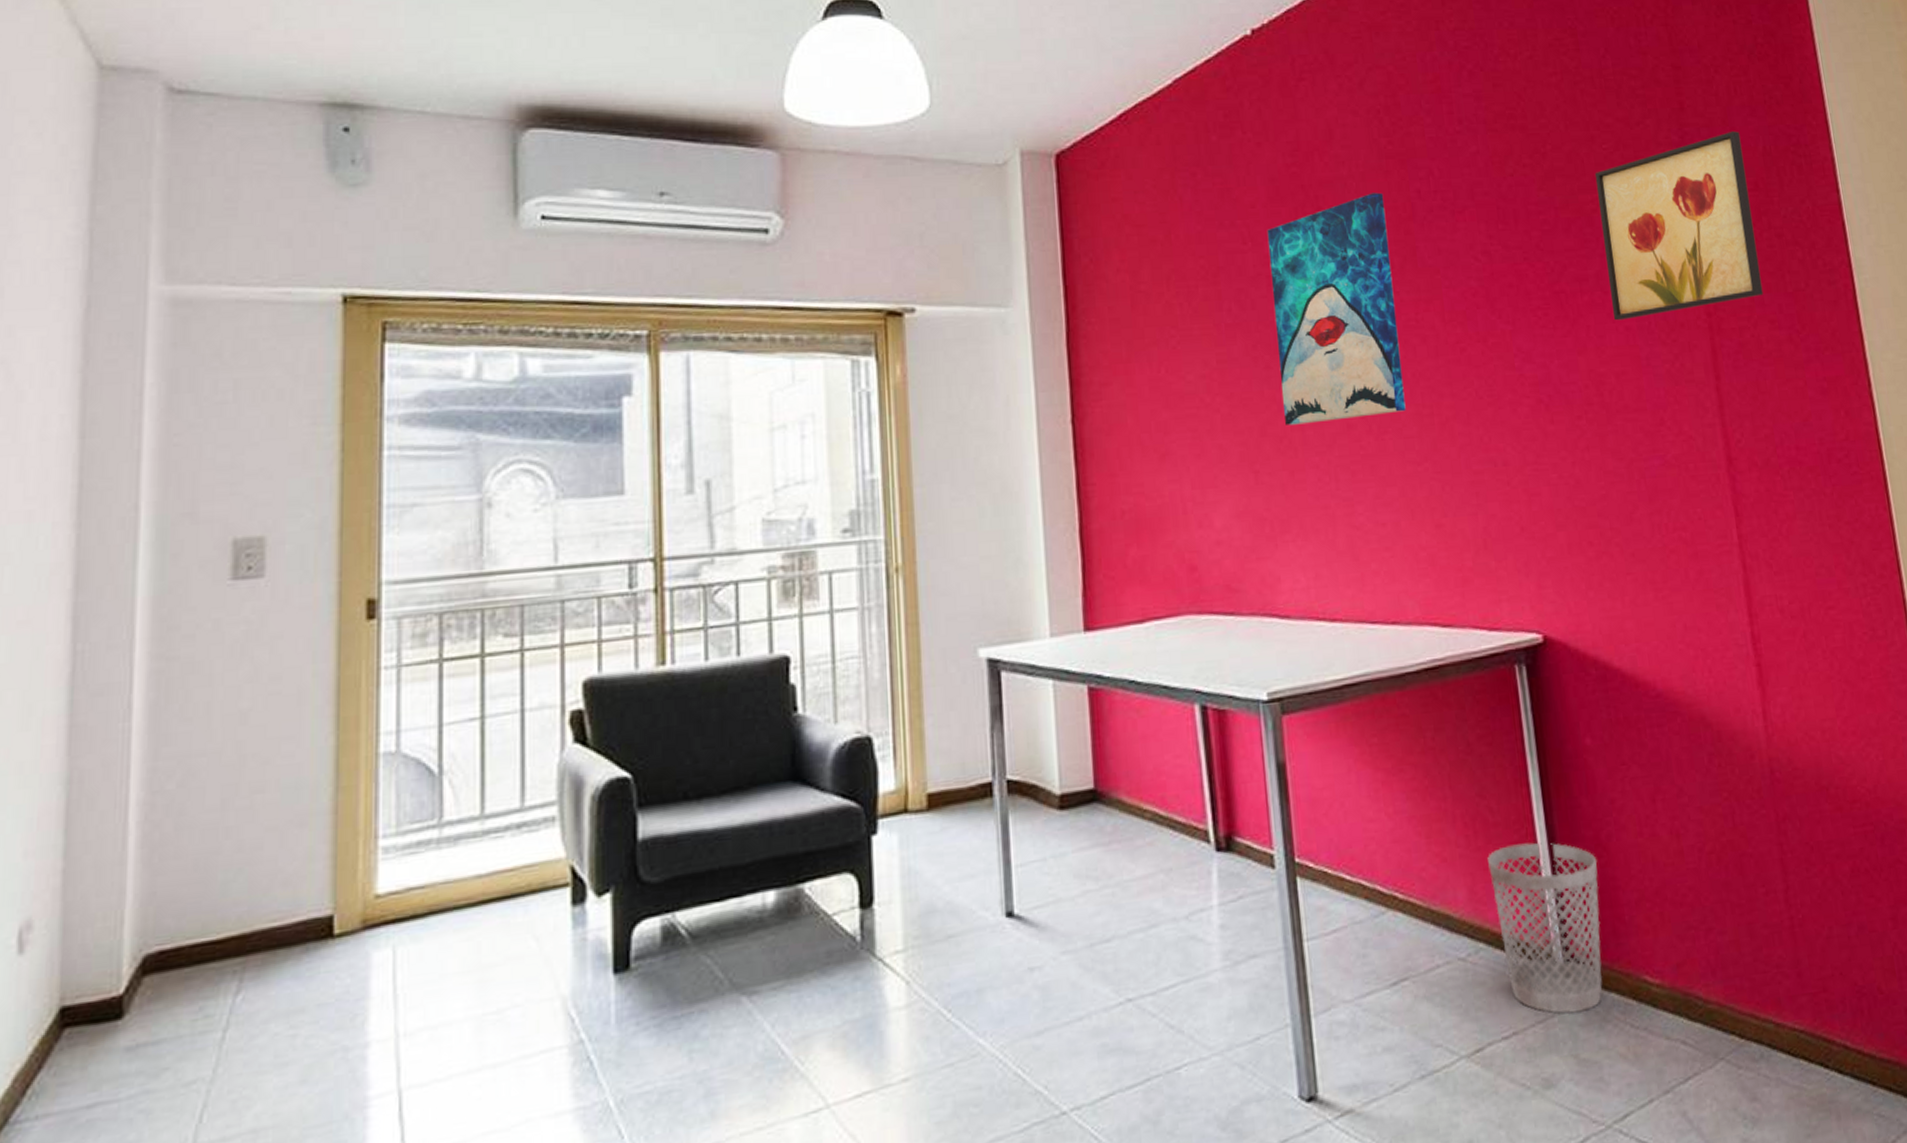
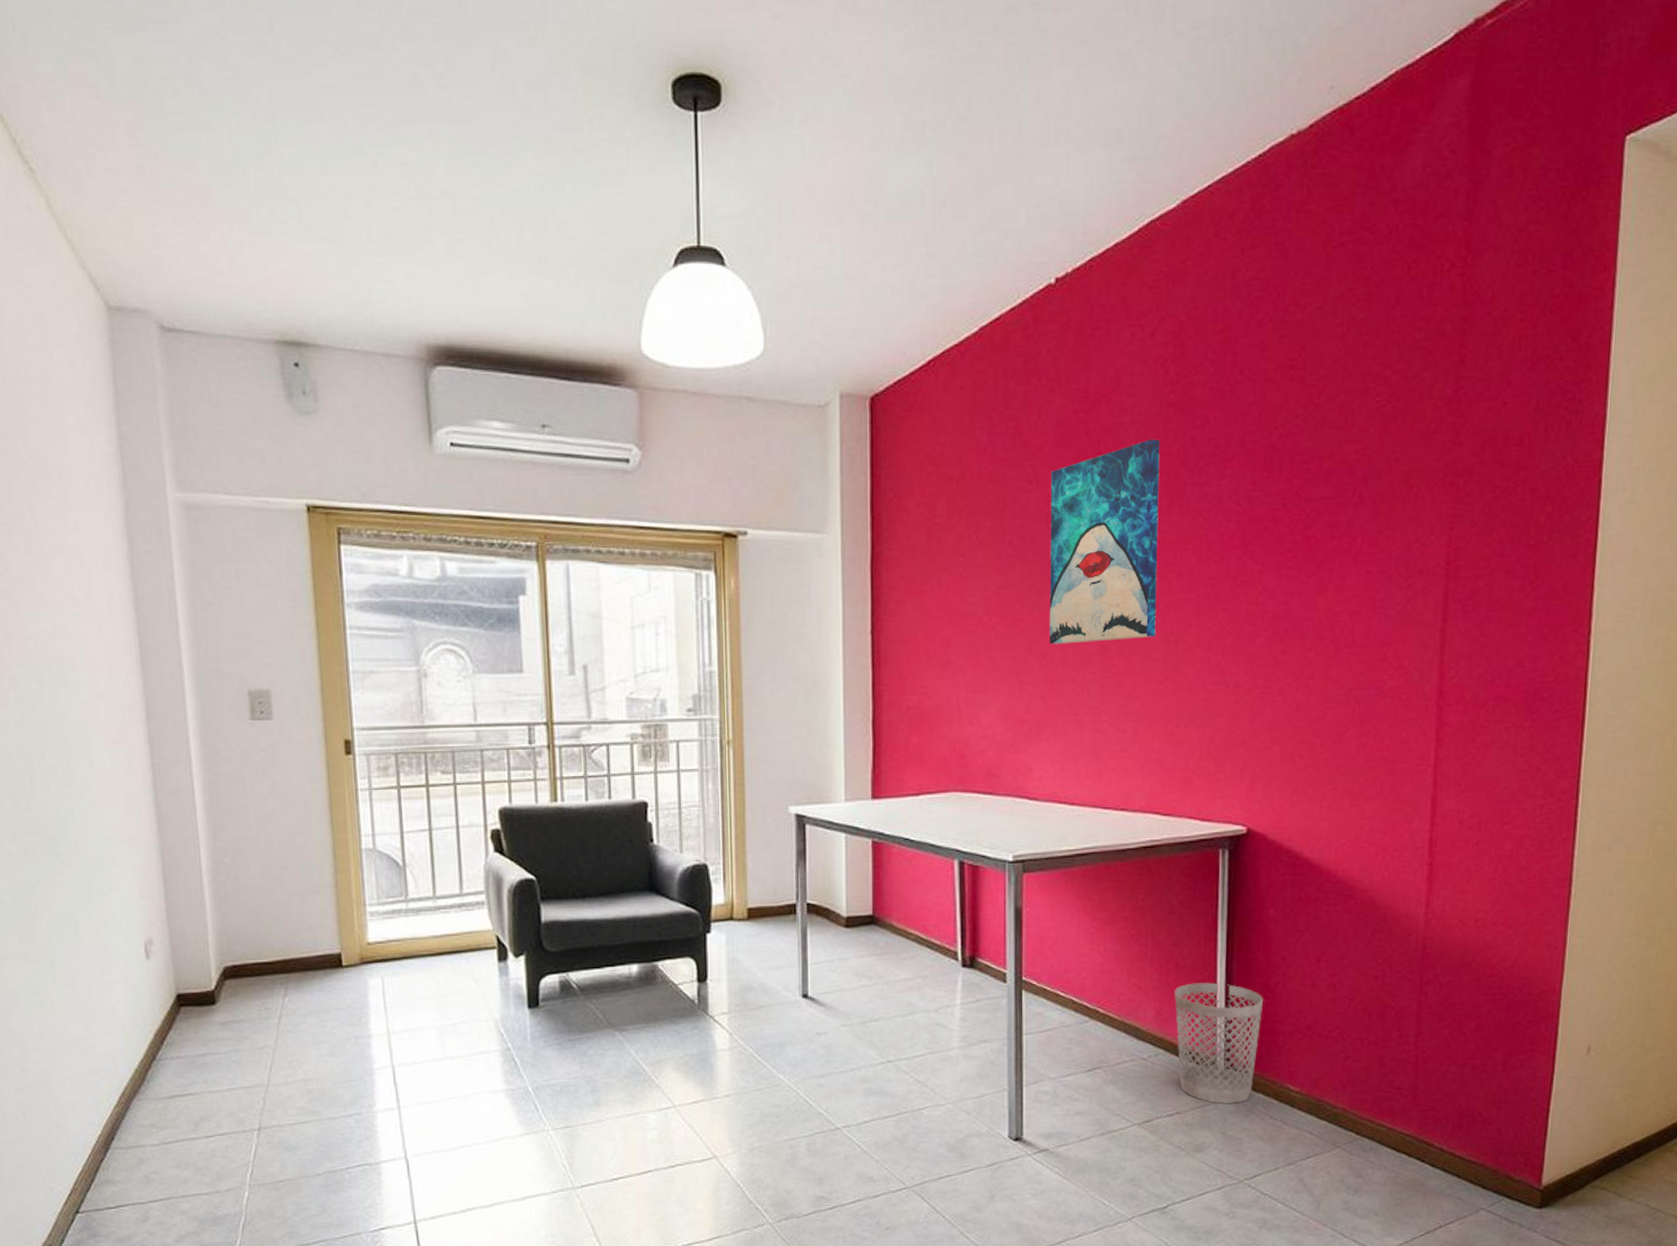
wall art: present [1594,131,1764,321] -> none [1357,386,1515,565]

